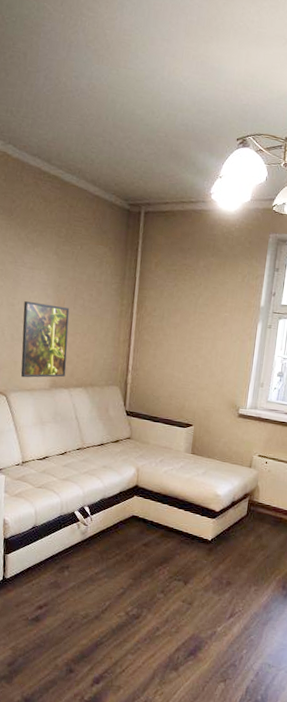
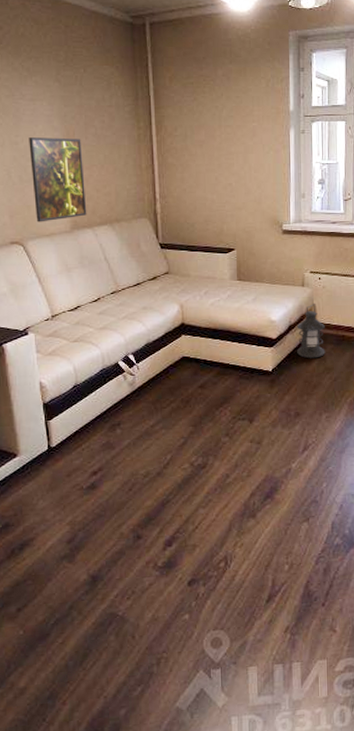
lantern: none [236,485,266,535] -> present [297,304,326,359]

